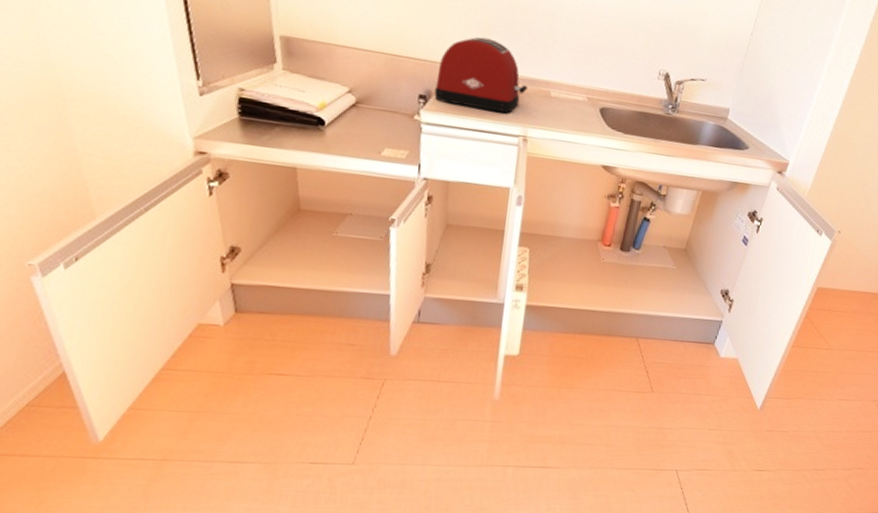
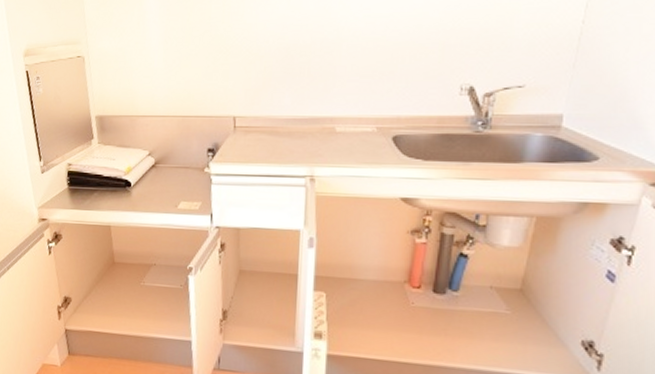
toaster: present [434,36,528,114] -> none [221,86,311,156]

